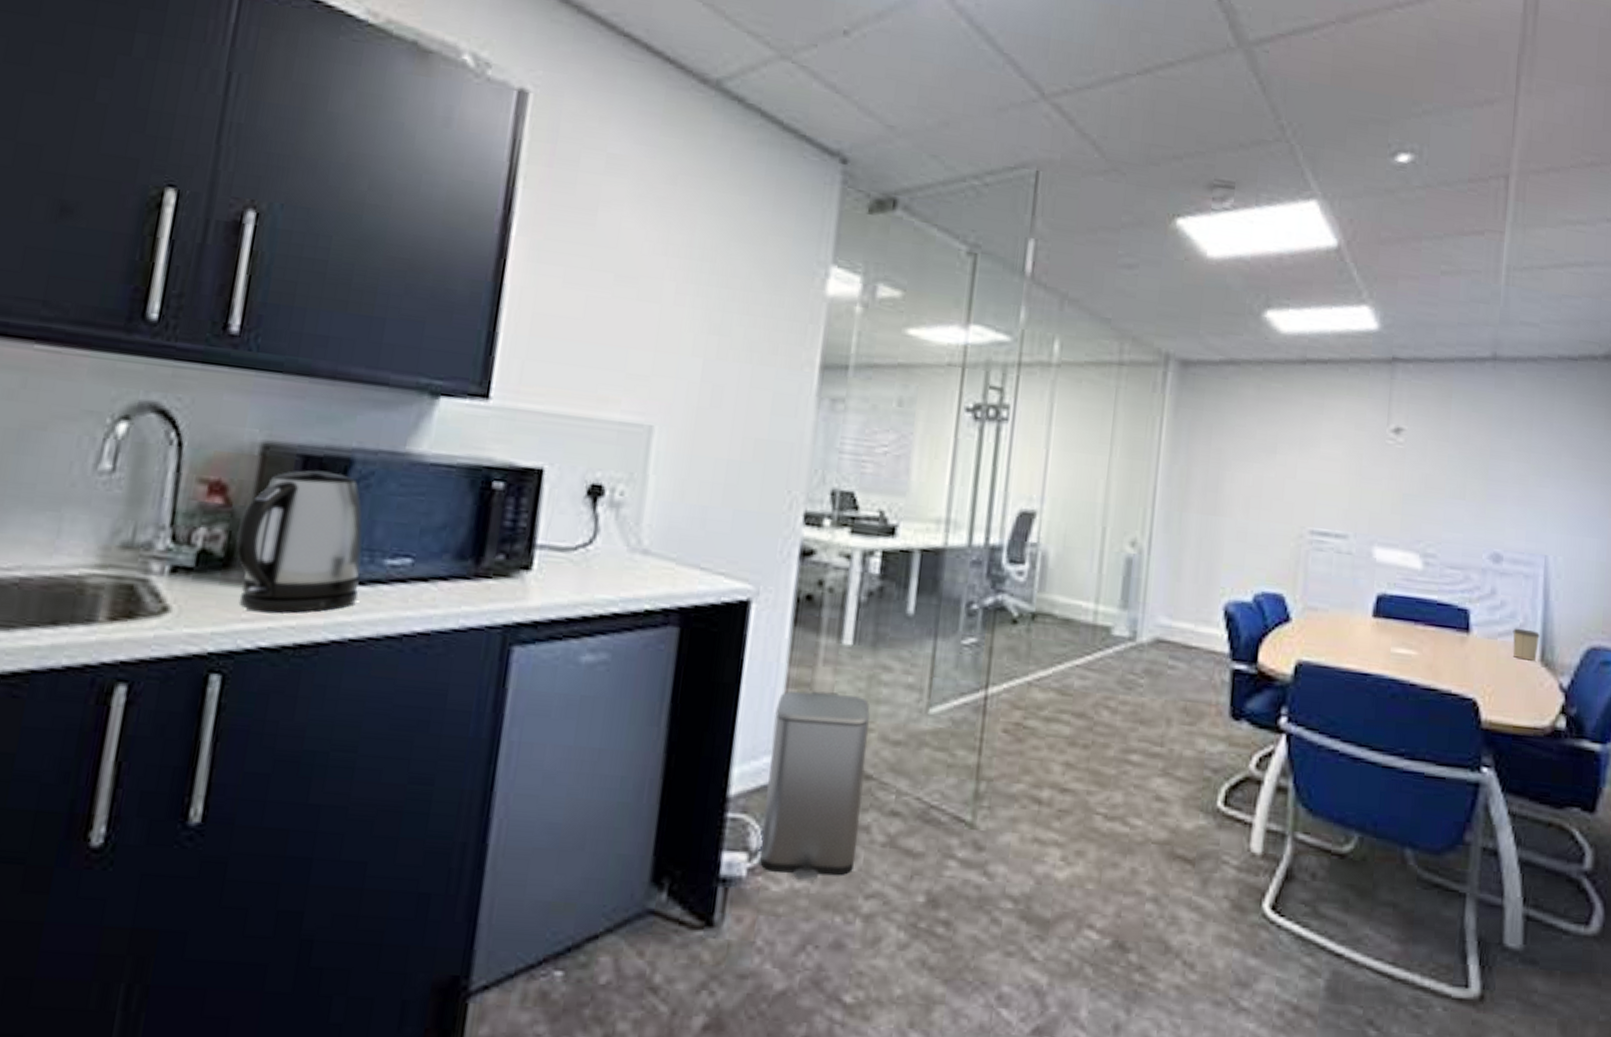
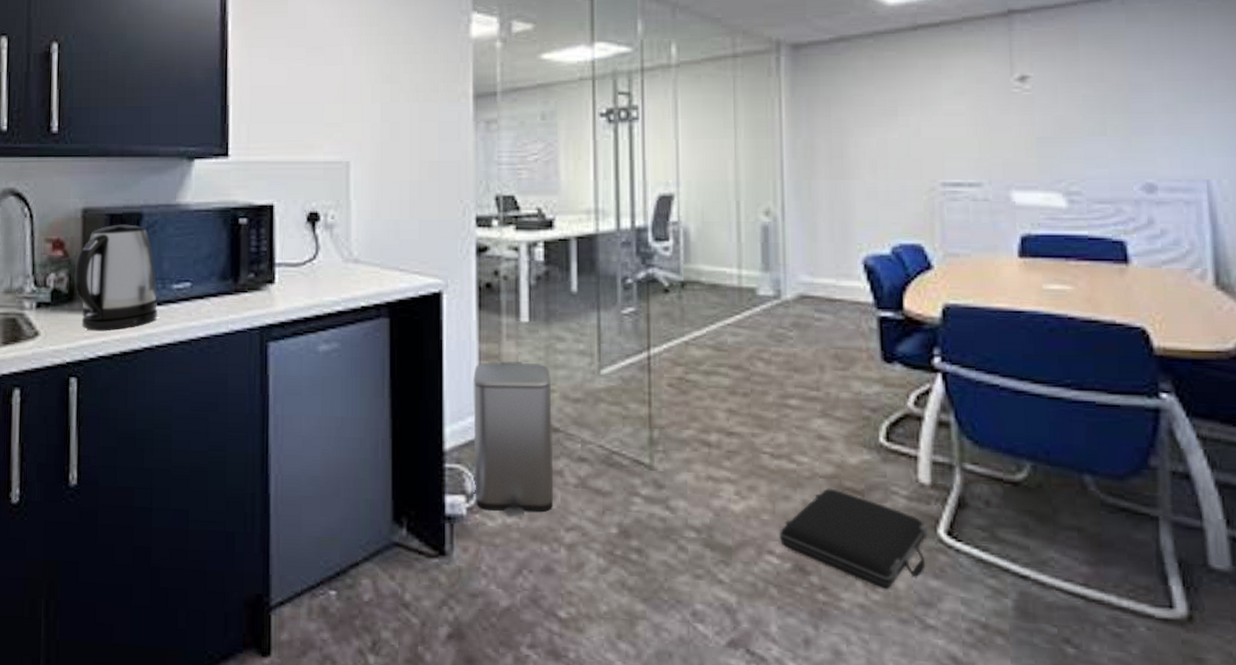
briefcase: none [1102,855,1254,968] -> present [780,488,929,589]
cup: present [1512,628,1540,661] -> none [1178,254,1211,285]

